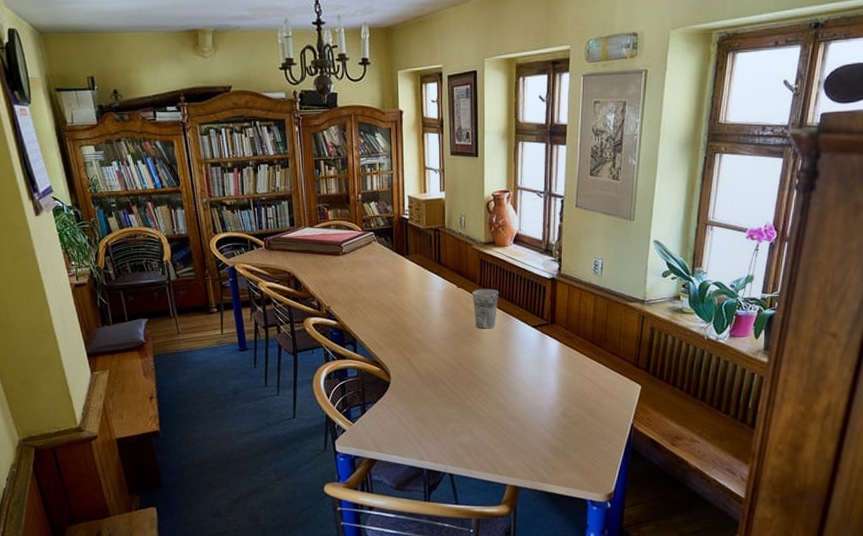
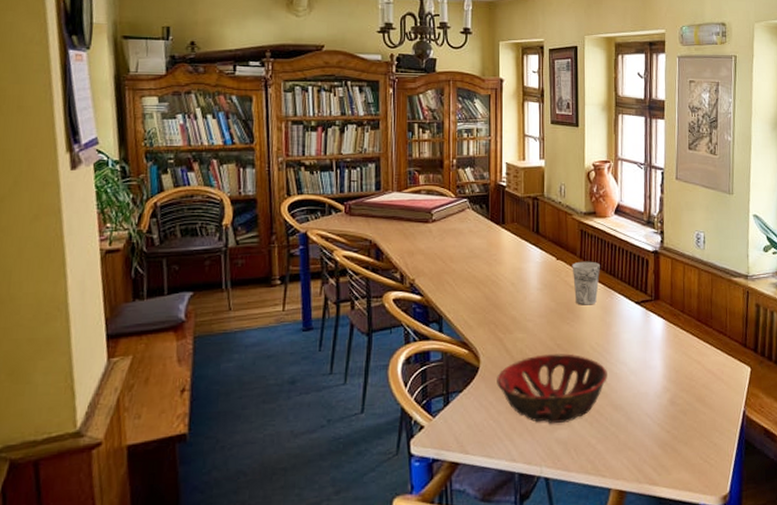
decorative bowl: none [406,372,505,431] -> present [497,354,607,424]

